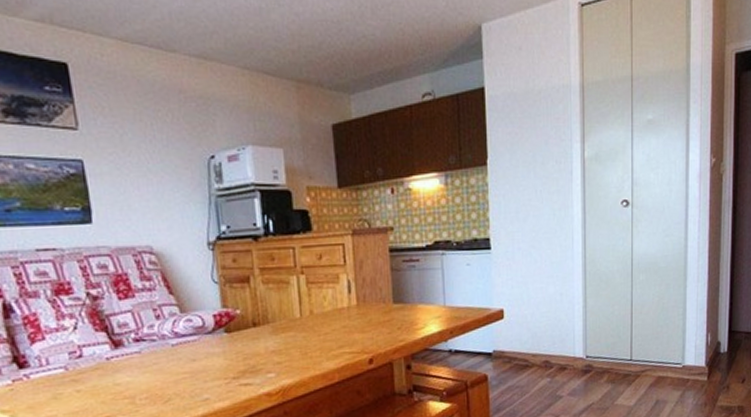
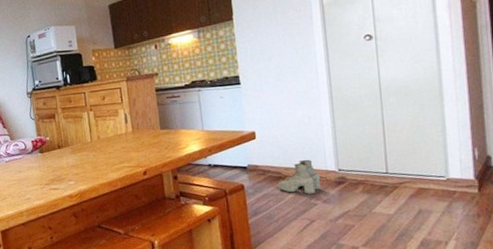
boots: none [523,345,568,386] -> present [277,160,321,194]

